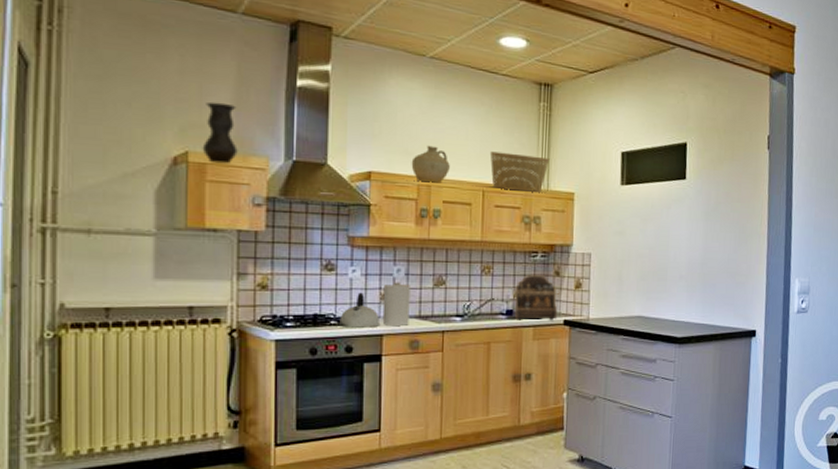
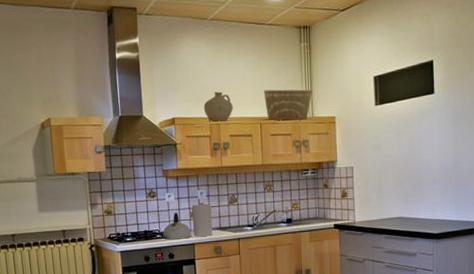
vase: present [202,101,238,164] -> none [57,78,82,125]
spice rack: present [513,275,560,321] -> none [291,188,329,227]

